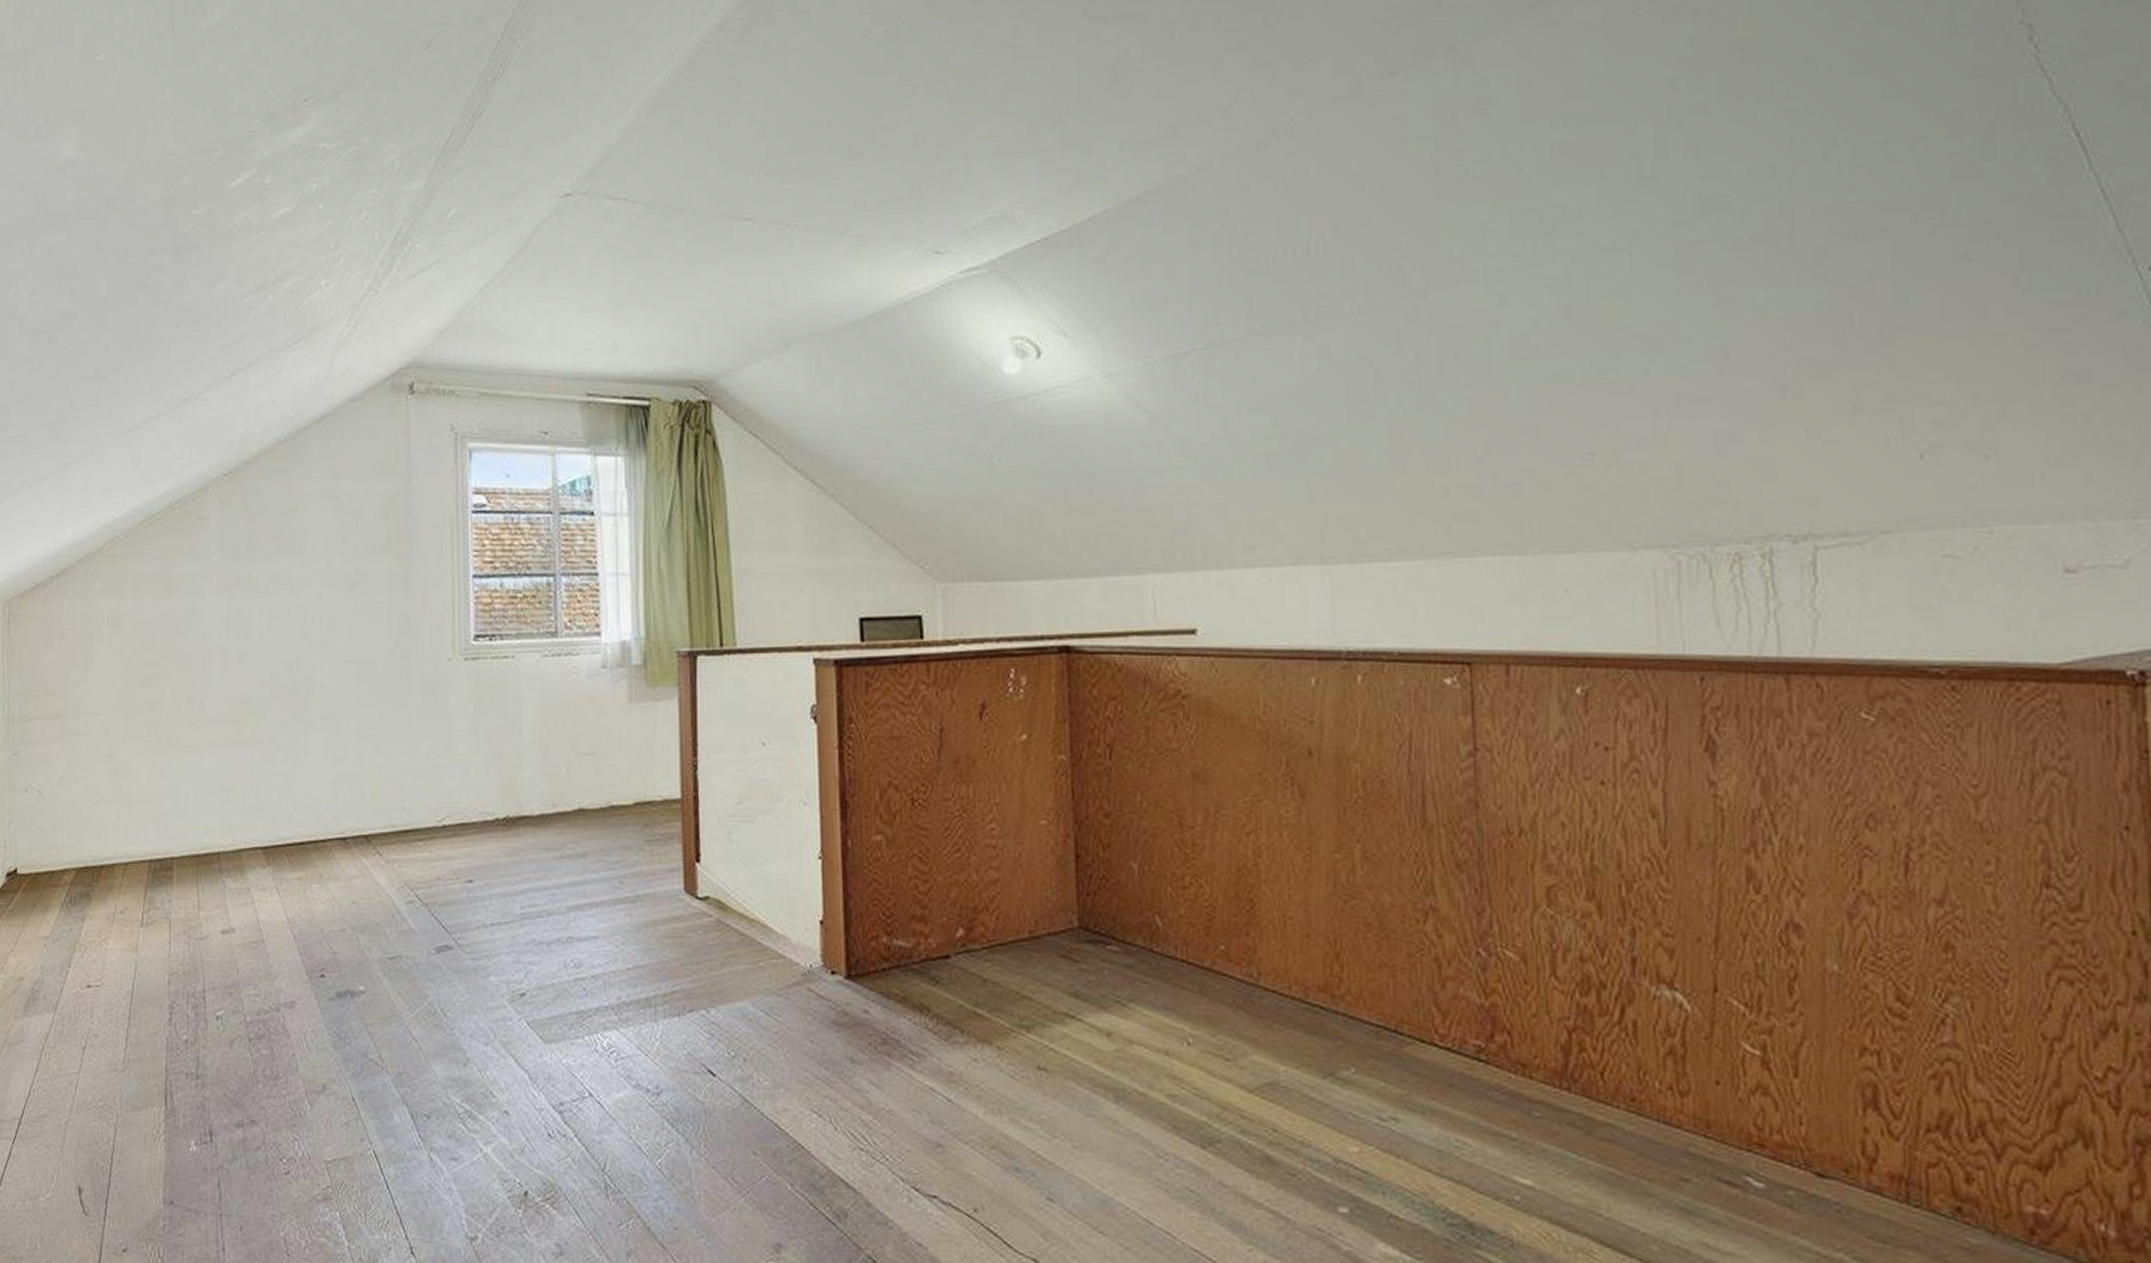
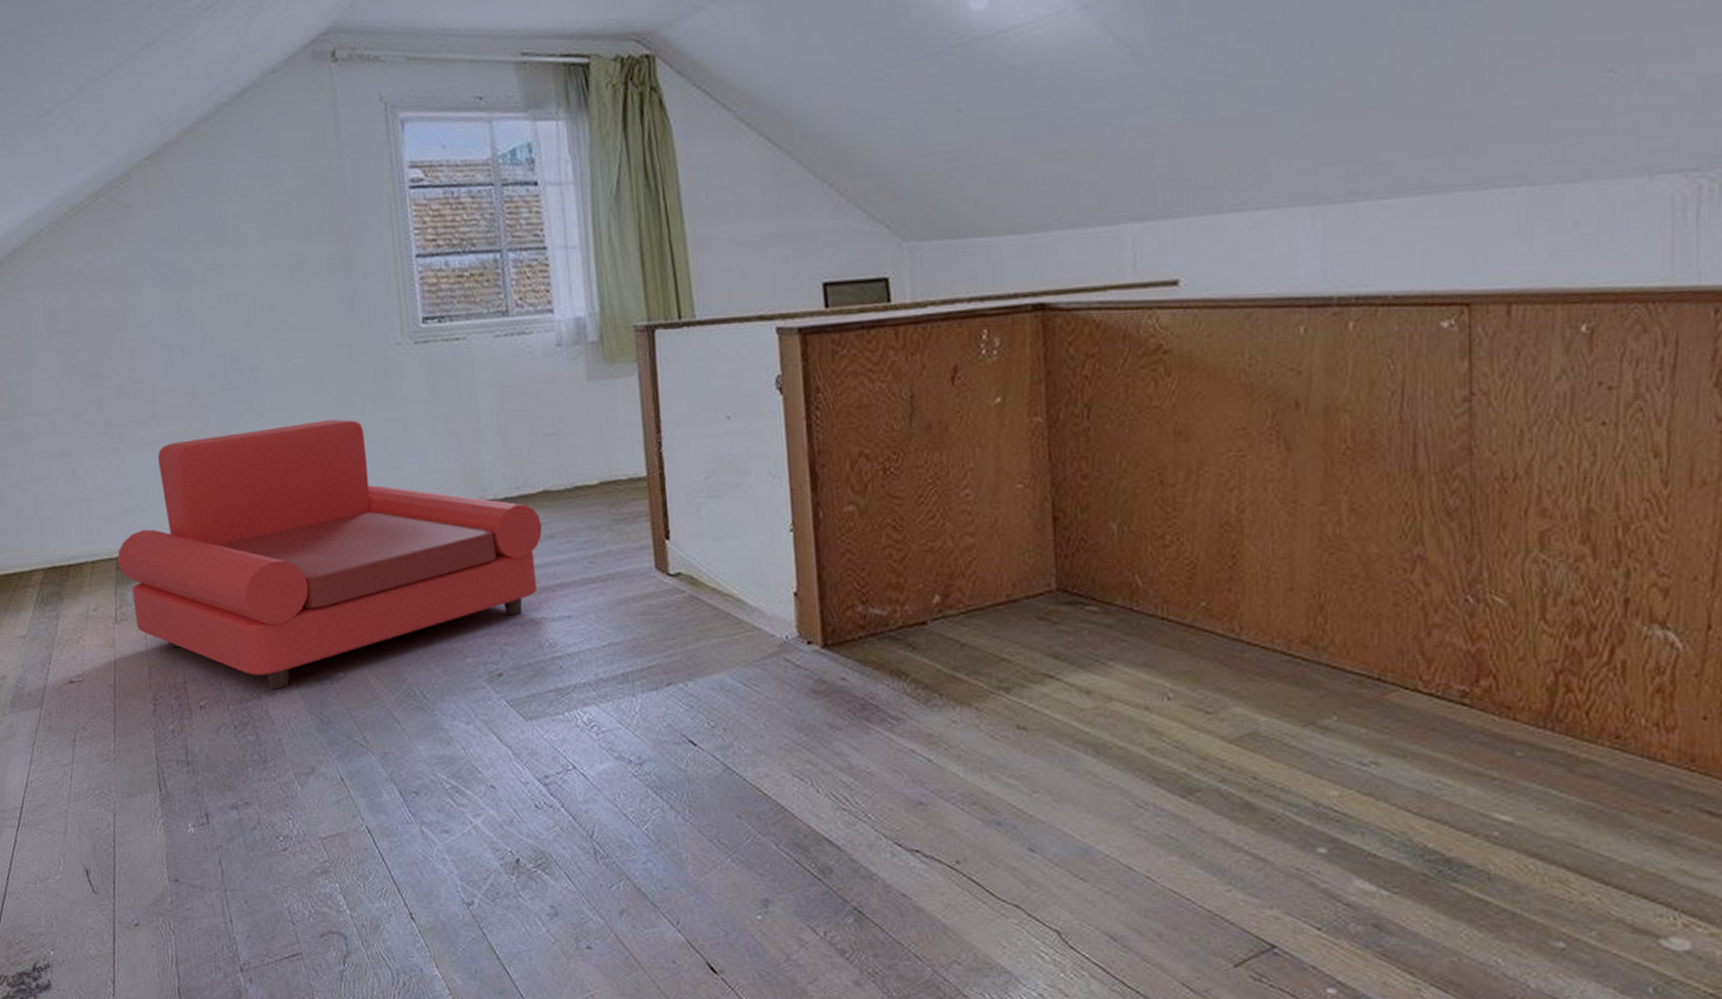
armchair: none [150,731,575,1002] -> present [117,419,542,689]

